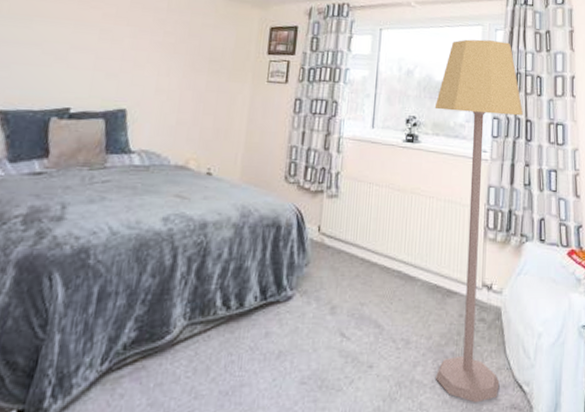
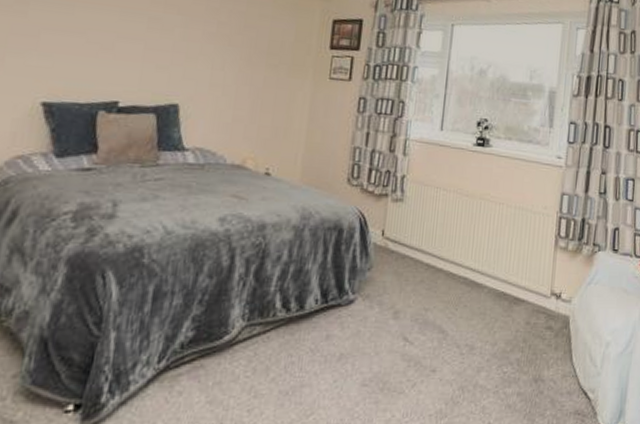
lamp: present [434,39,523,403] -> none [498,38,602,408]

